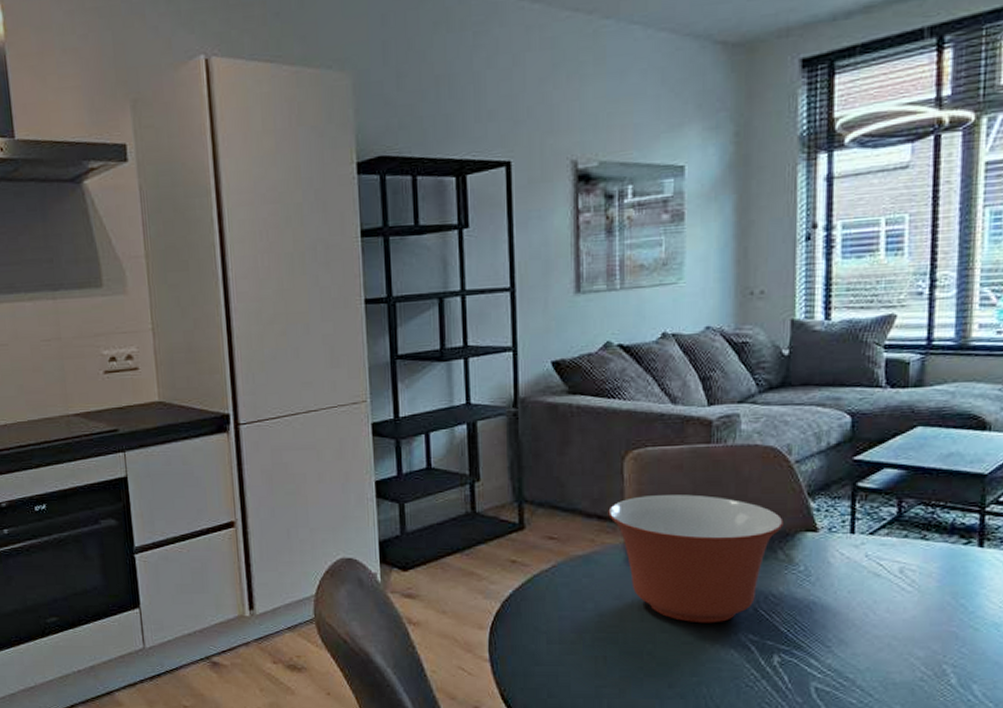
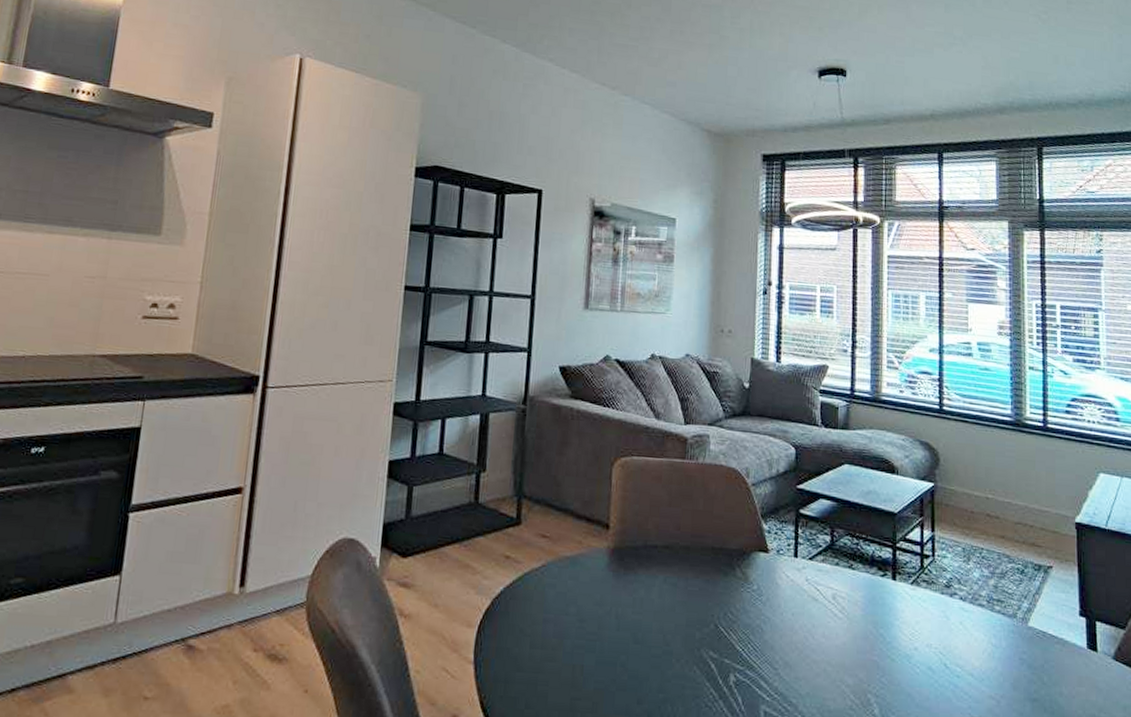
mixing bowl: present [608,494,783,623] -> none [596,502,741,637]

